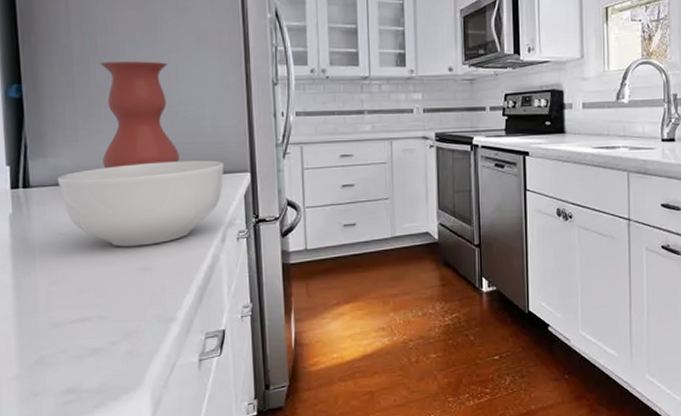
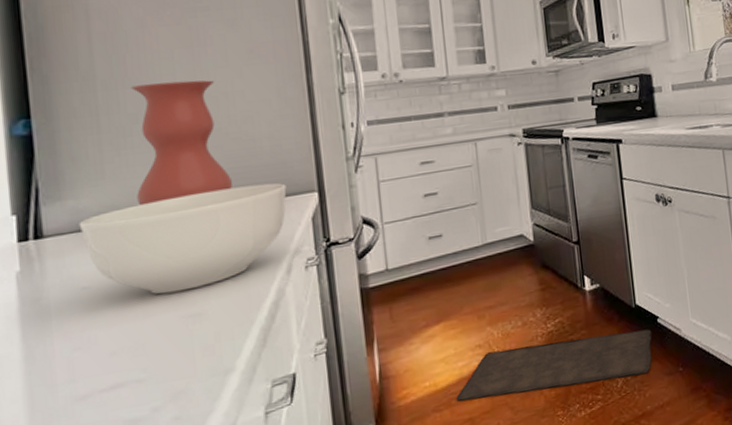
doormat: none [359,334,542,376] -> present [456,329,653,401]

